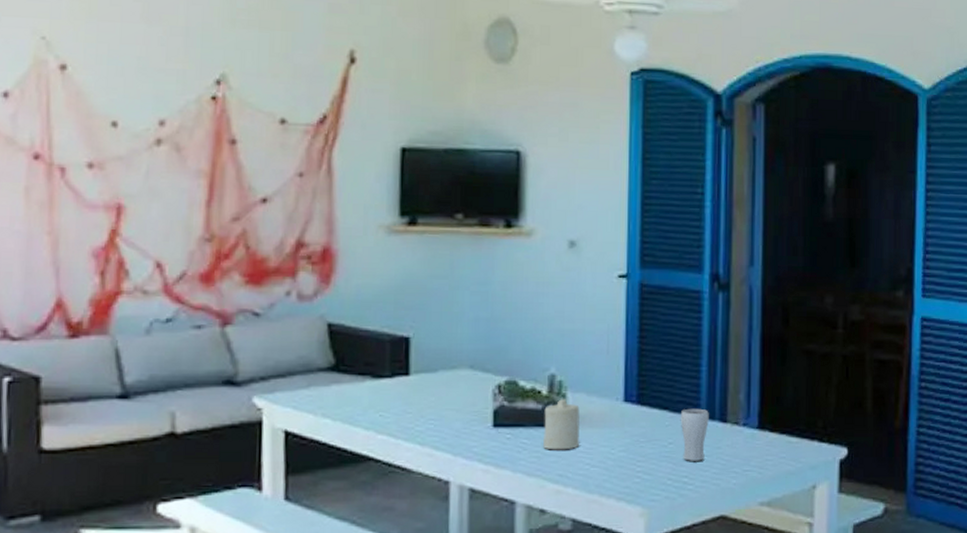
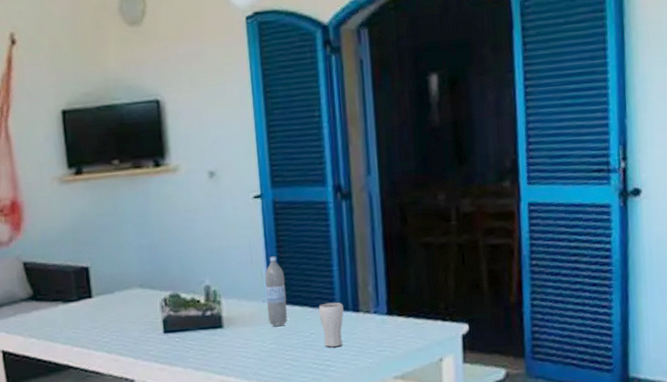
candle: present [543,399,580,450] -> none [204,305,236,348]
water bottle: none [621,347,645,430] -> present [265,256,288,326]

